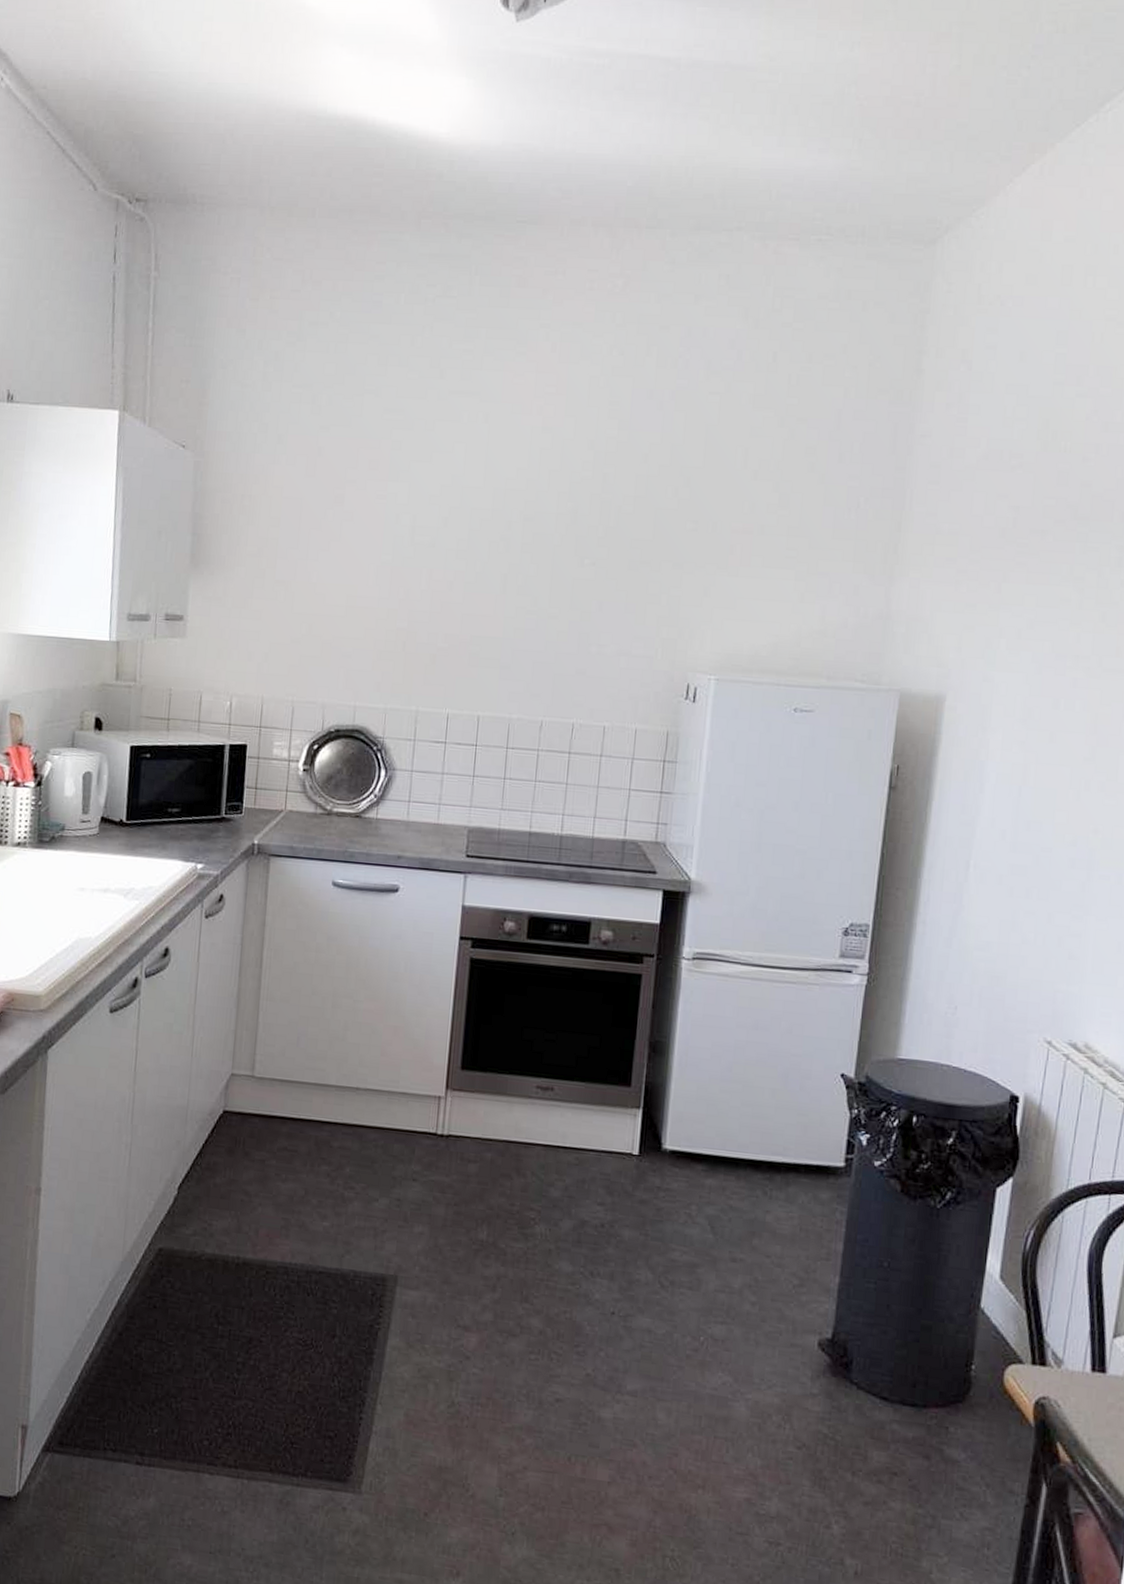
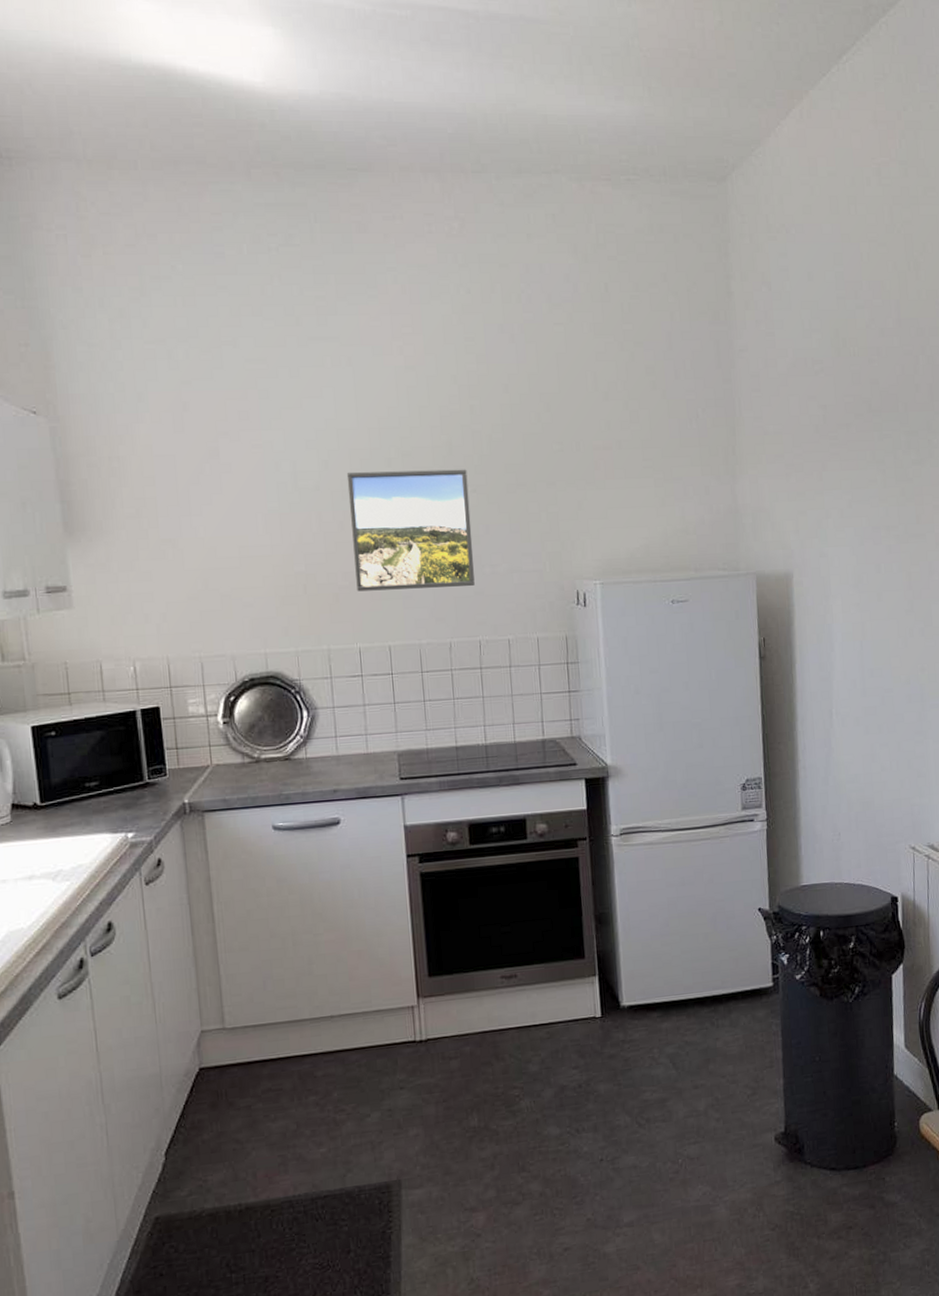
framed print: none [455,531,589,664] -> present [346,469,475,592]

